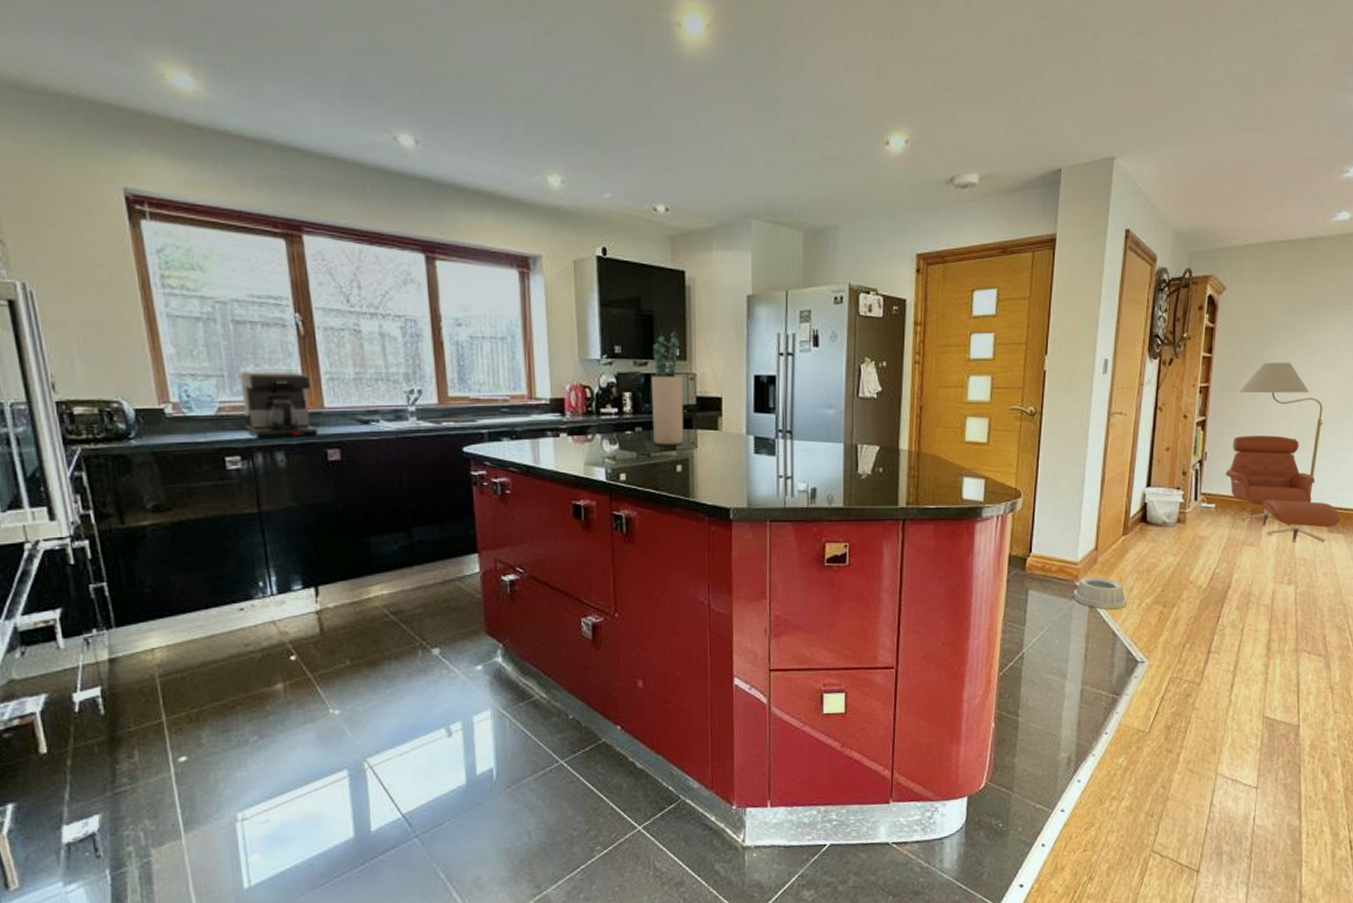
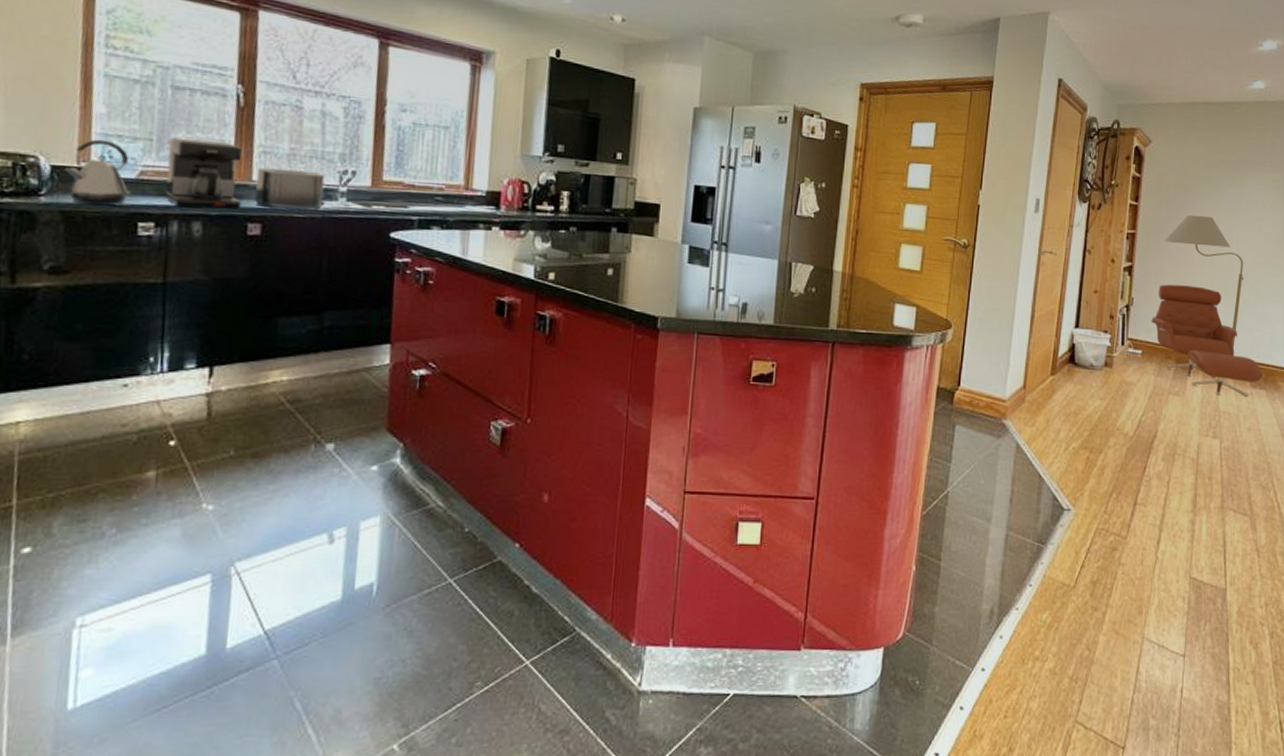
kettle: none [147,380,213,444] -> present [64,139,131,206]
toaster: none [327,393,396,433] -> present [255,167,325,210]
vase: present [652,326,684,447] -> none [587,131,624,250]
pet bowl: present [1073,577,1128,610] -> none [1000,416,1055,452]

